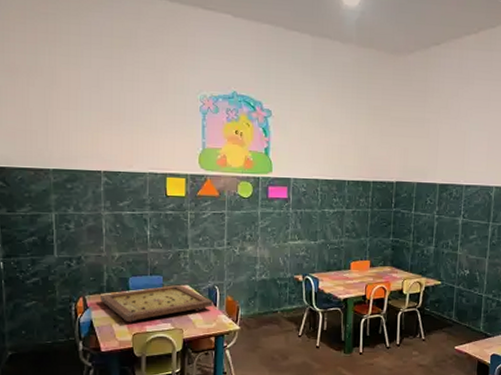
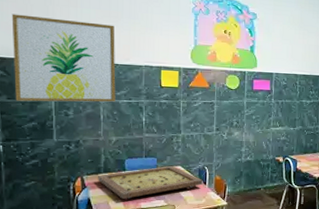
wall art: none [10,119,118,215] -> present [11,14,116,102]

